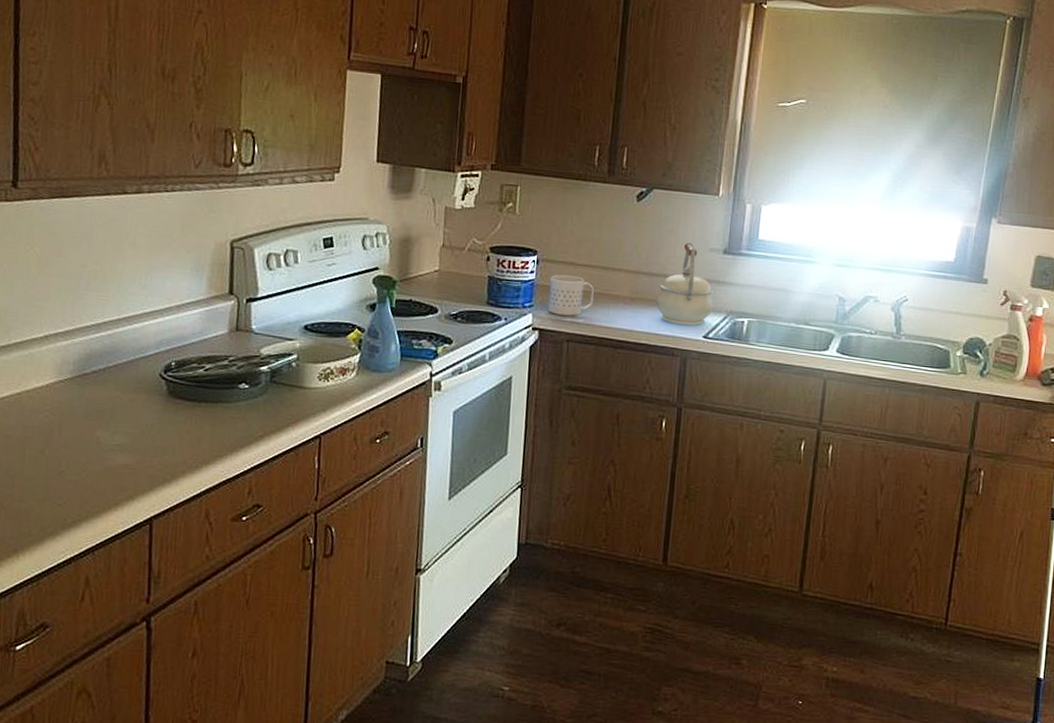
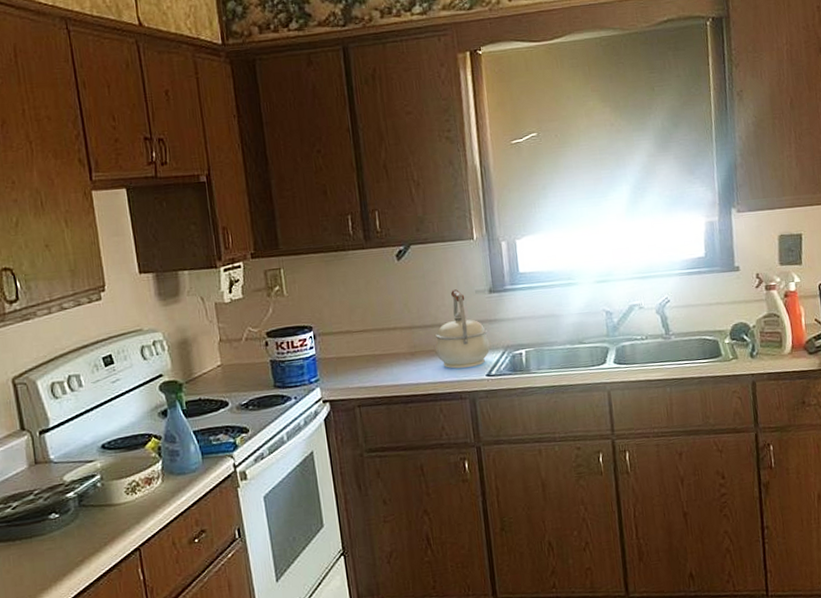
mug: present [547,274,594,316] -> none [330,343,376,384]

